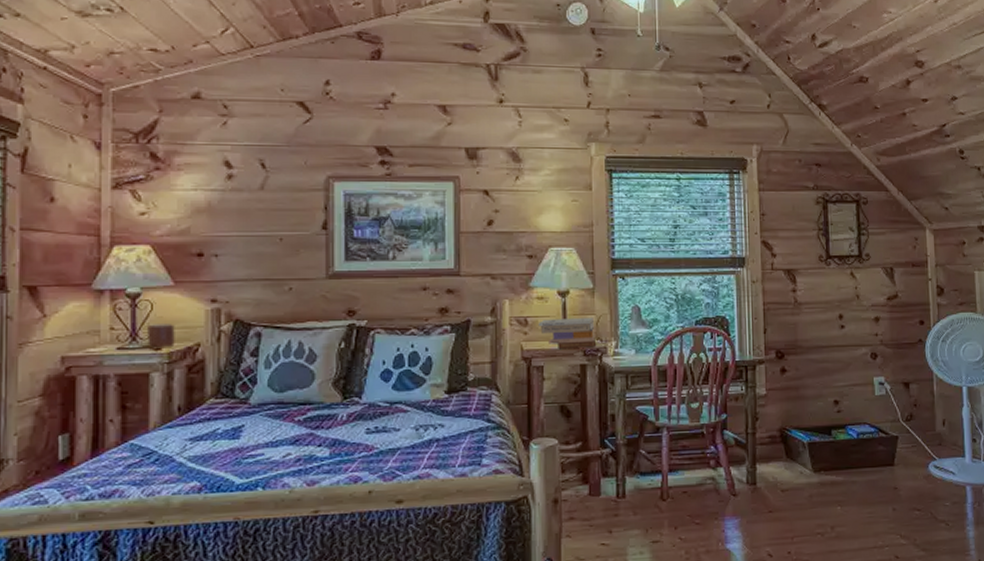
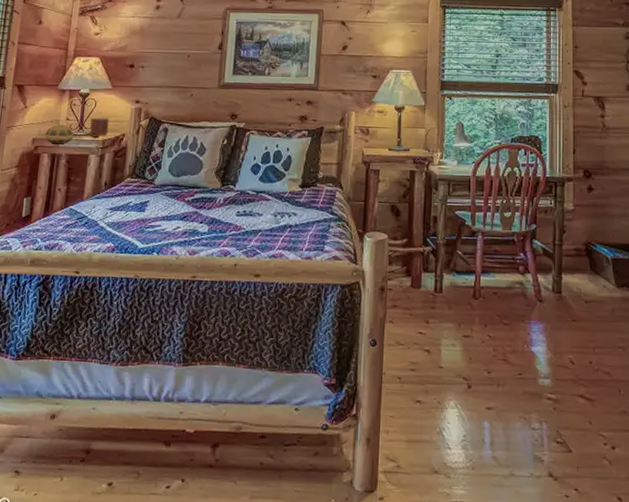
decorative figurine: none [63,336,141,362] -> present [34,124,85,144]
books: present [538,318,597,350] -> none [377,129,425,157]

